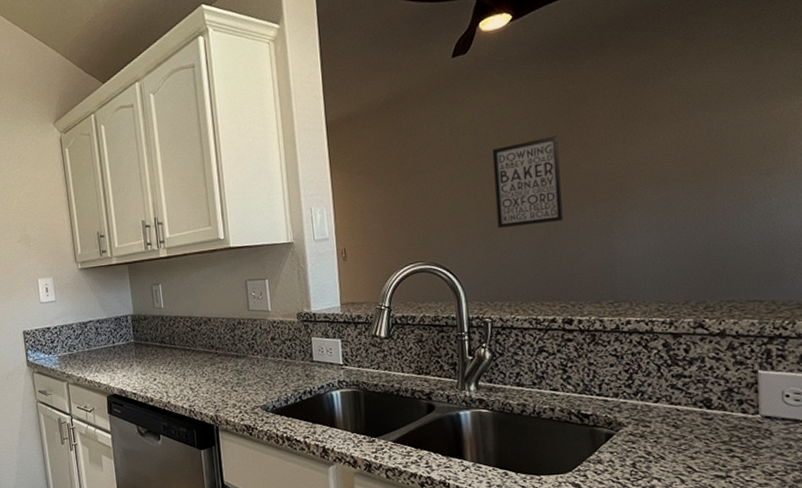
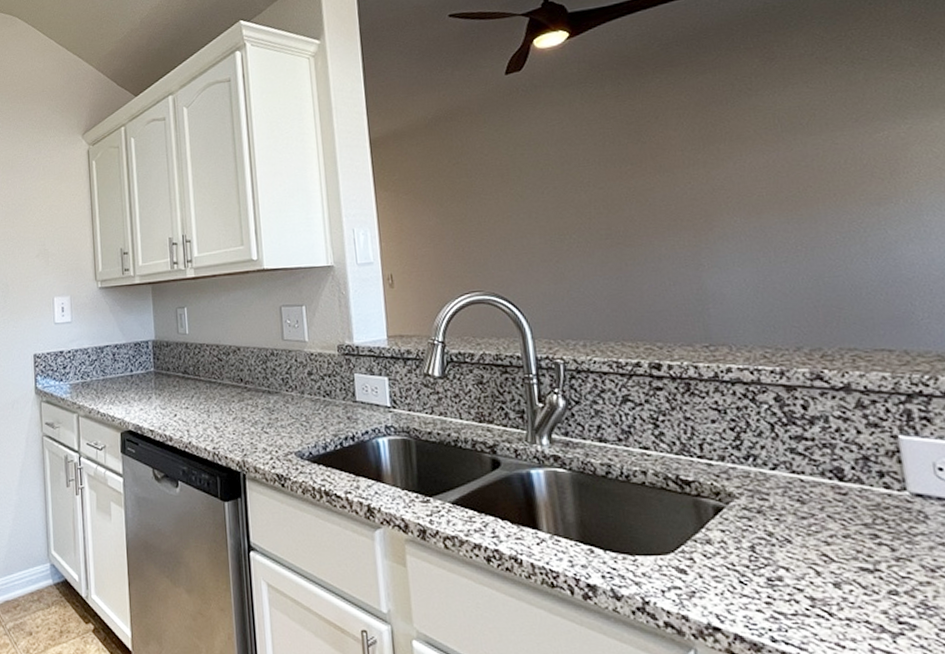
wall art: present [492,135,563,228] -> none [554,157,641,256]

